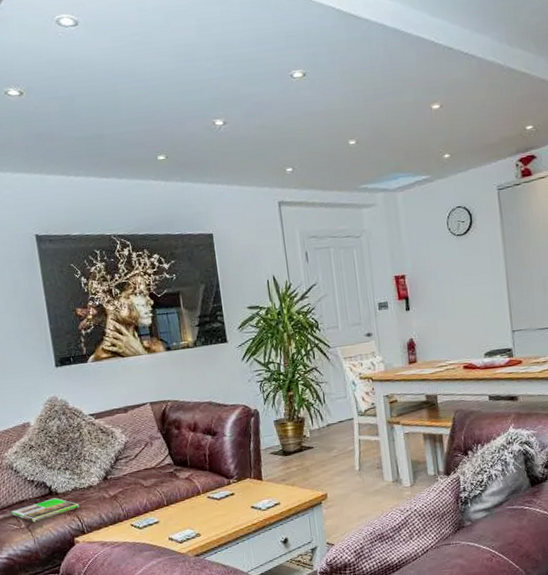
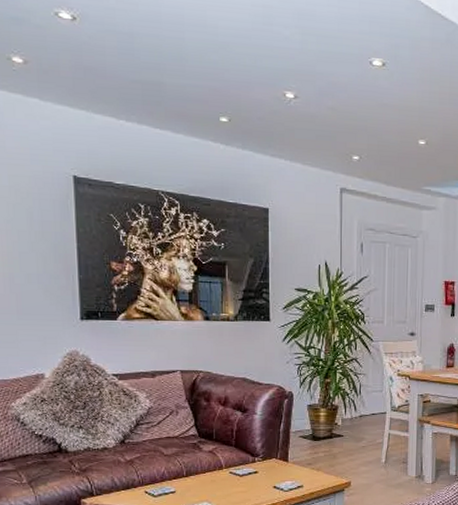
magazine: present [11,498,80,523] -> none [13,456,91,479]

